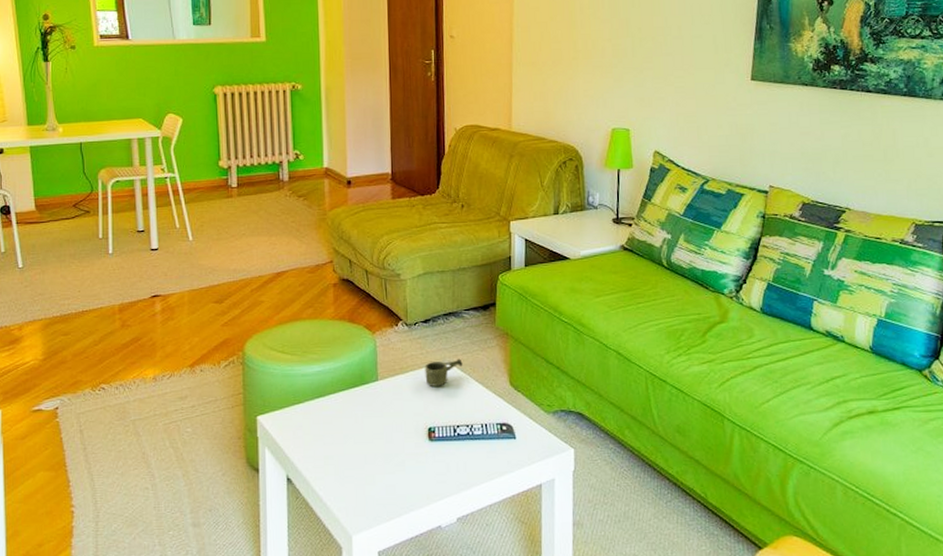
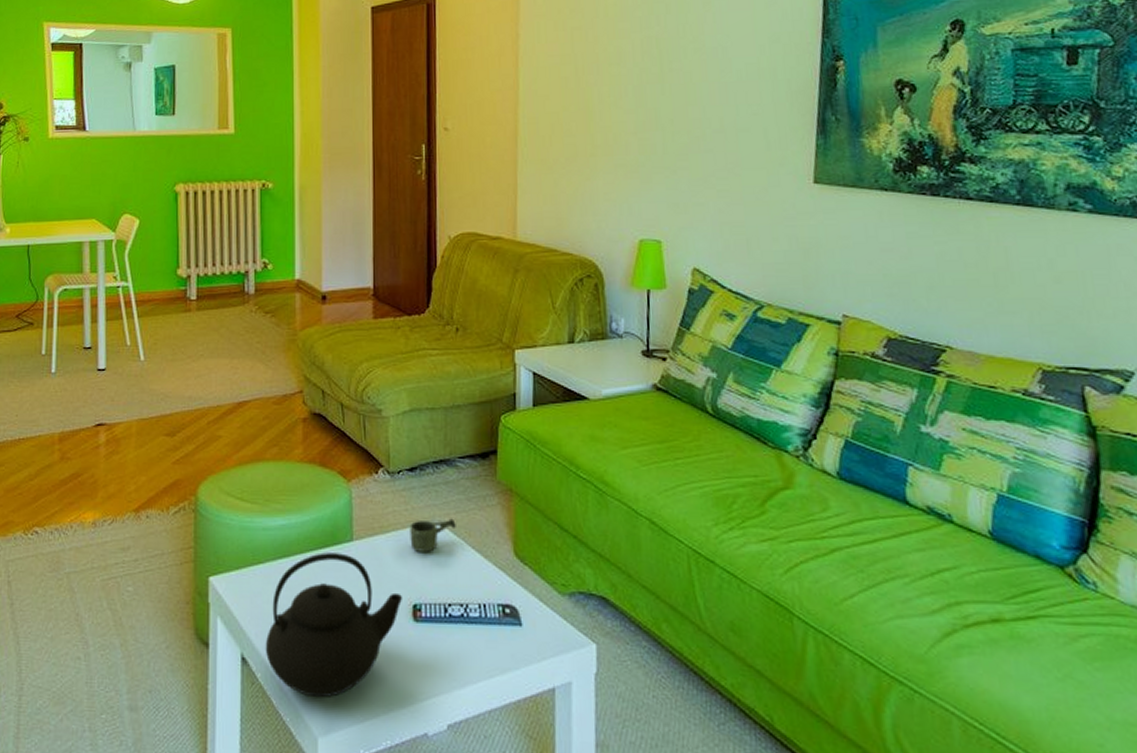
teapot: none [306,391,420,506] -> present [265,552,403,698]

